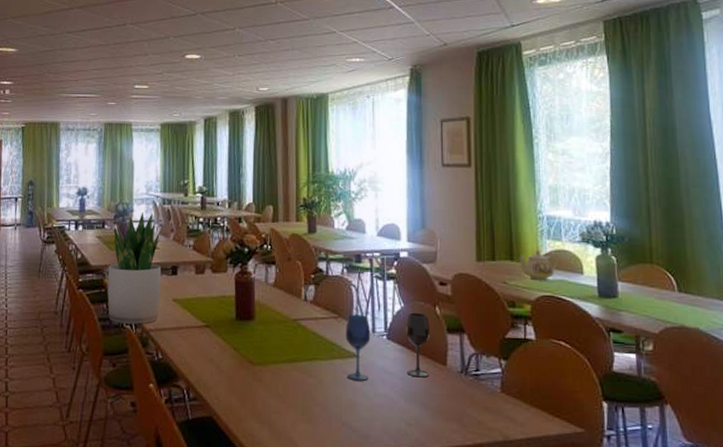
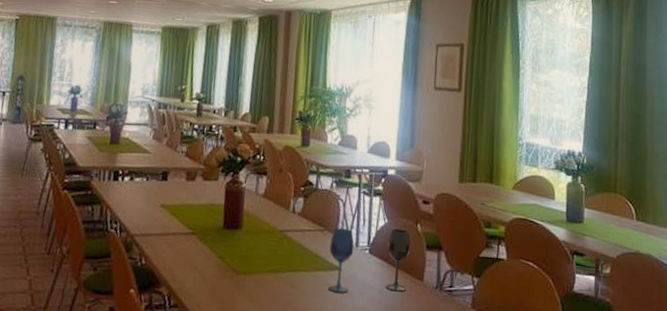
planter: present [107,212,162,325] -> none [93,115,154,229]
teapot: present [518,249,560,280] -> none [497,174,535,204]

